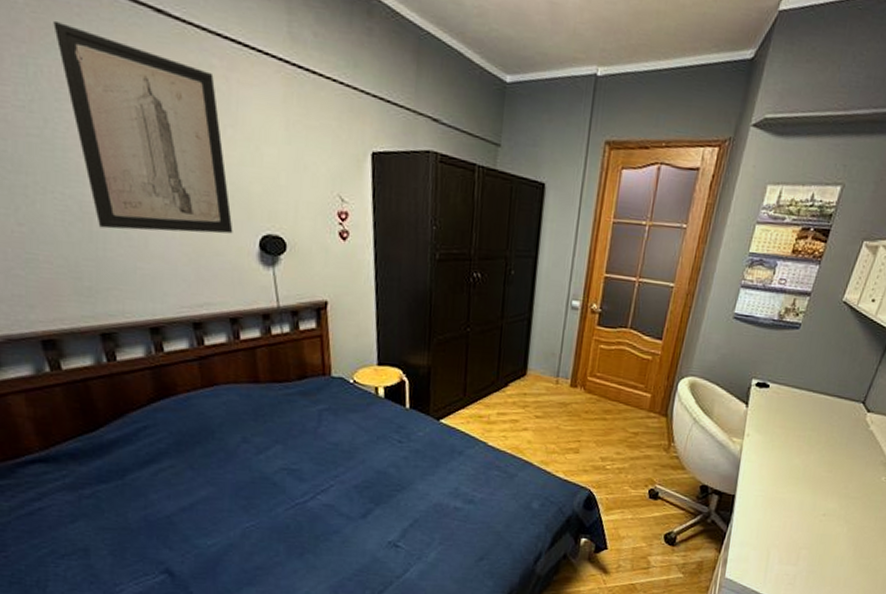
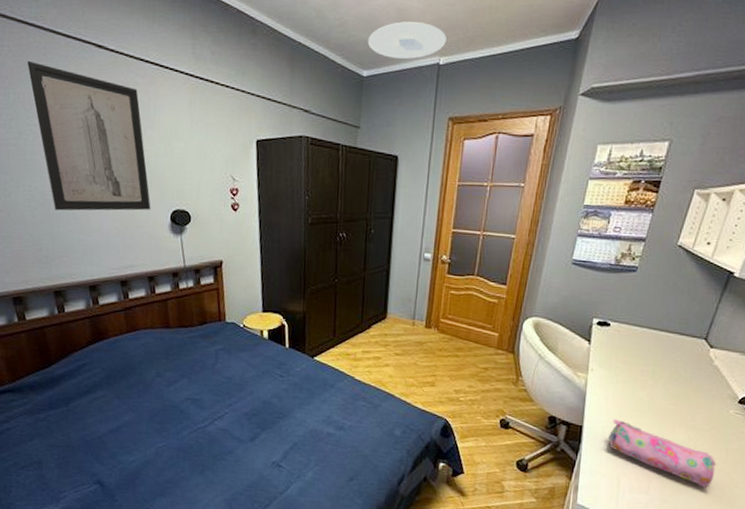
ceiling light: none [512,18,606,66] -> present [367,22,447,59]
pencil case: none [761,488,865,557] -> present [609,419,716,488]

